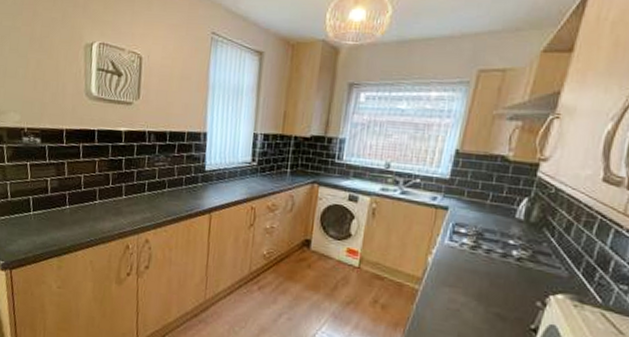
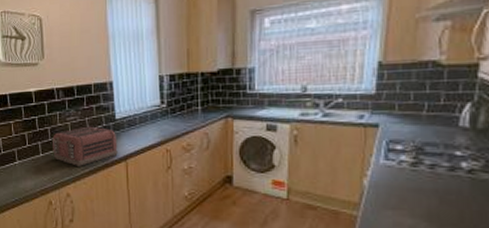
toaster: none [136,174,204,214] -> present [53,126,118,166]

